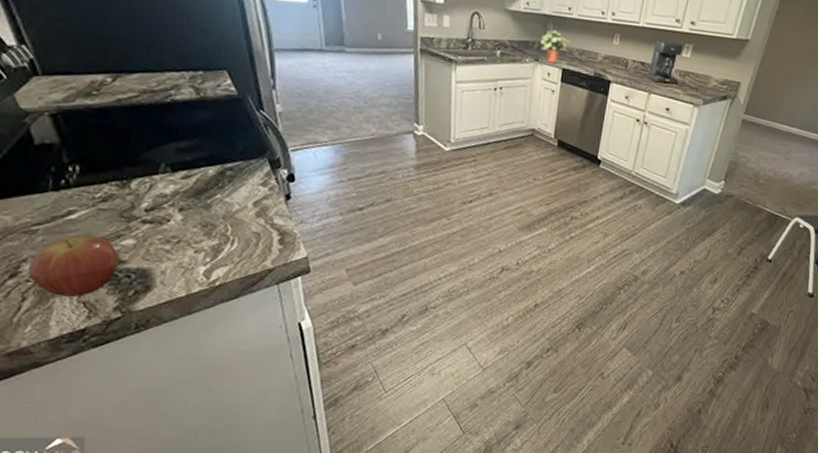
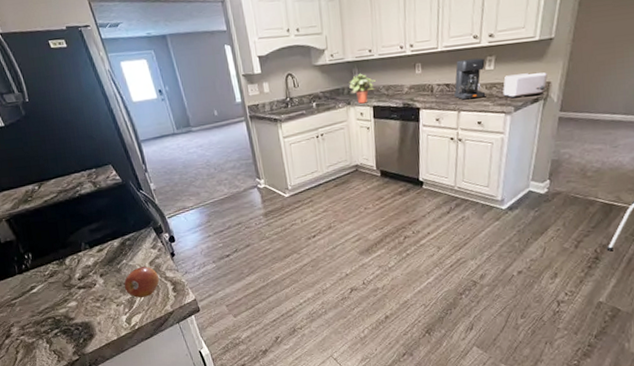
fruit: present [29,234,118,298] -> none [15,302,69,348]
fruit: none [210,206,264,246] -> present [124,266,160,298]
toaster: none [695,67,739,94] -> present [503,72,548,99]

